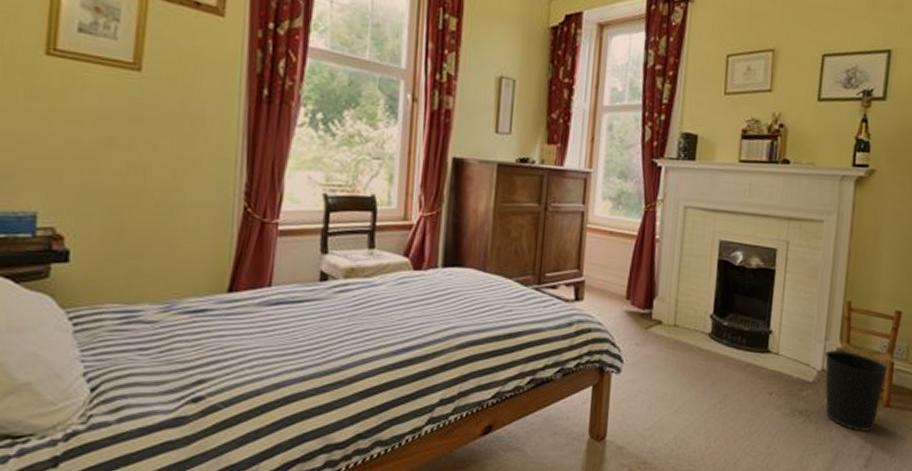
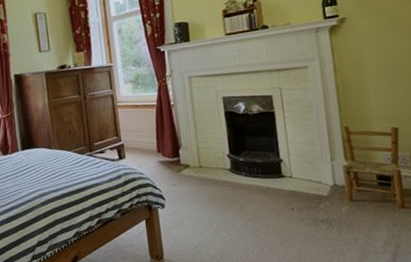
wastebasket: present [824,349,888,433] -> none [333,166,396,232]

